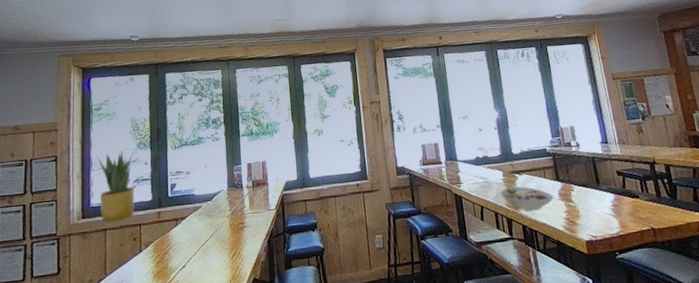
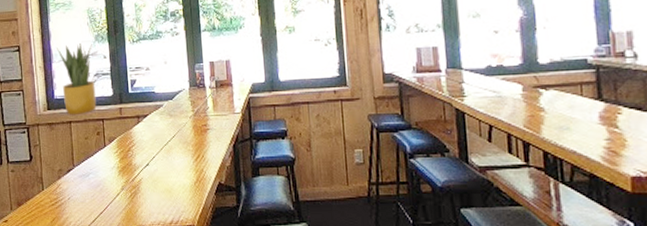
salad: present [500,186,554,211] -> none [517,104,592,135]

